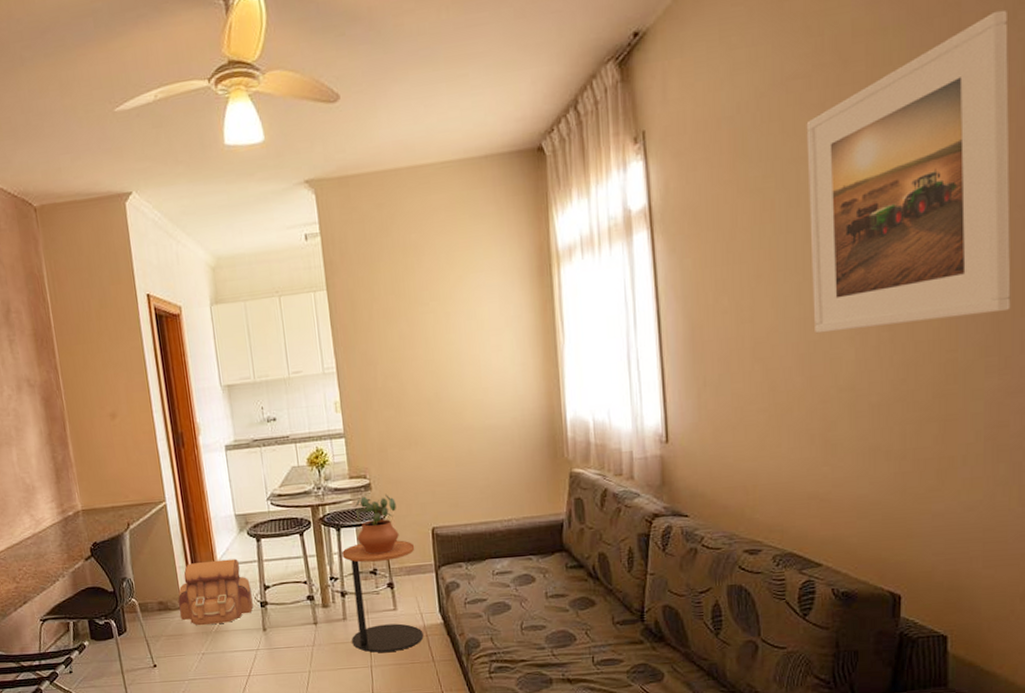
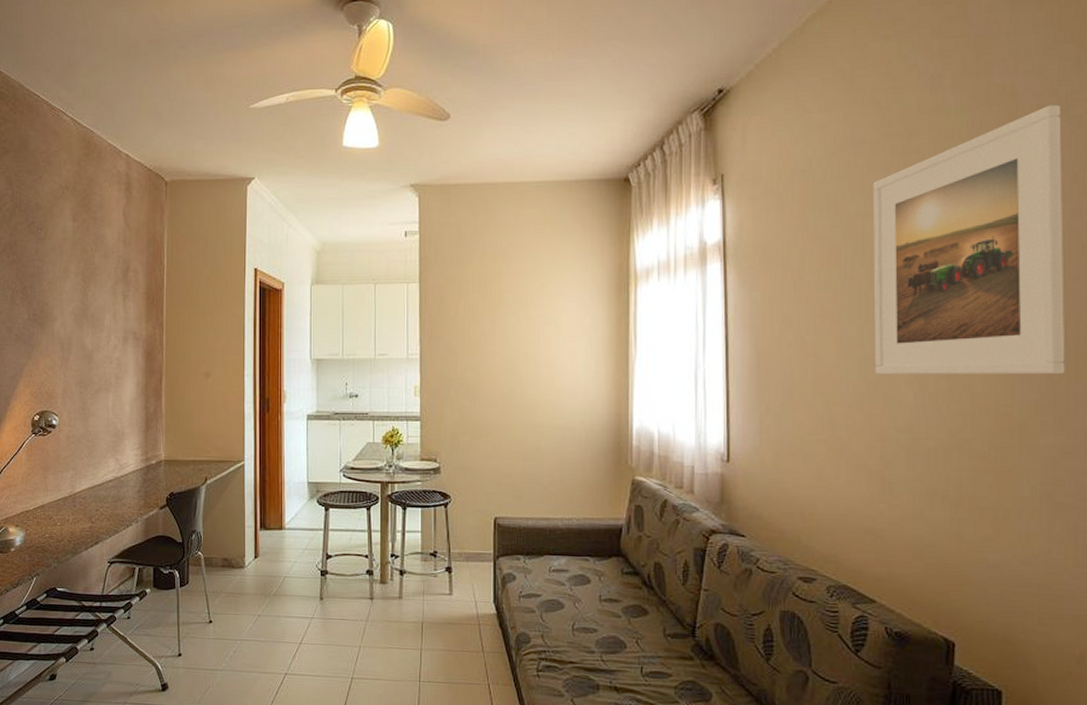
backpack: present [178,558,253,626] -> none [243,523,314,587]
side table: present [342,540,424,653] -> none [405,524,476,637]
potted plant: present [355,494,399,555] -> none [421,478,462,538]

